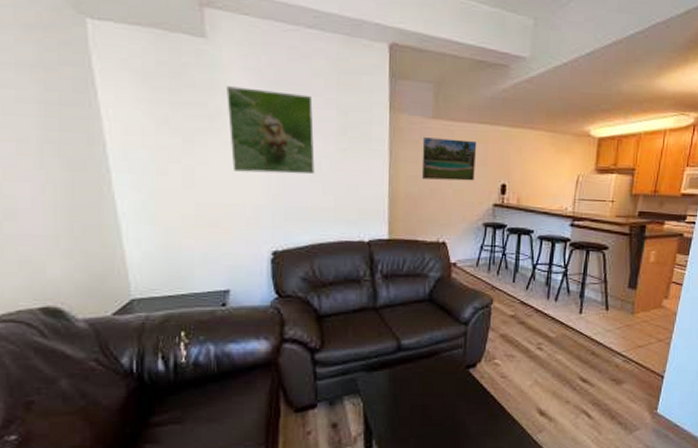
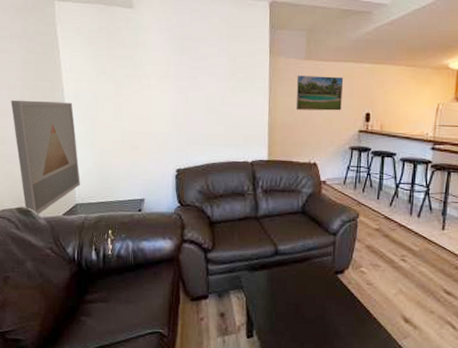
wall art: none [22,156,137,317] -> present [10,100,80,216]
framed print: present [227,86,315,174] -> none [146,43,210,108]

